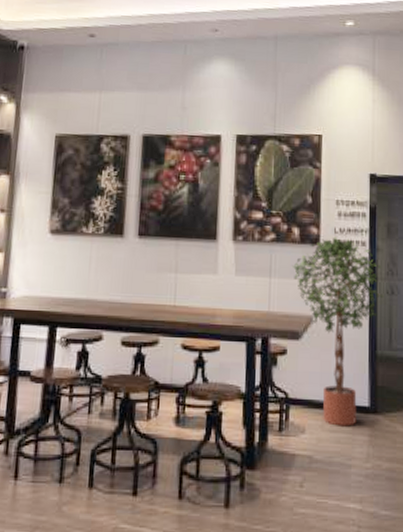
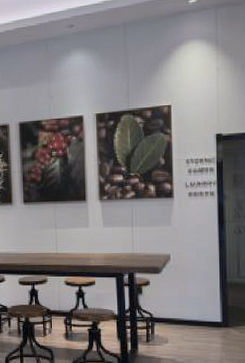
potted tree: present [292,237,384,427] -> none [150,190,232,337]

